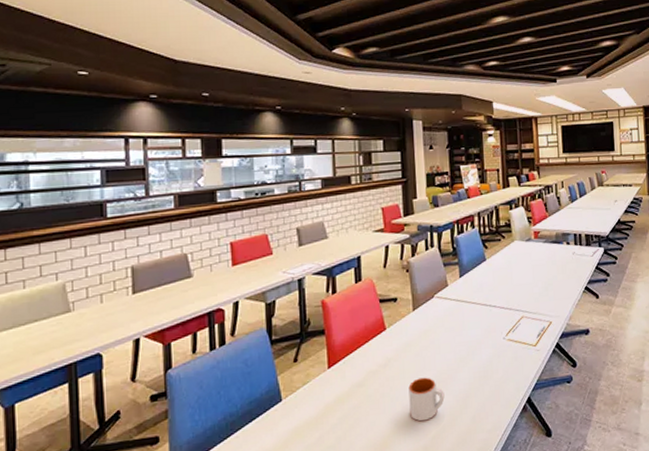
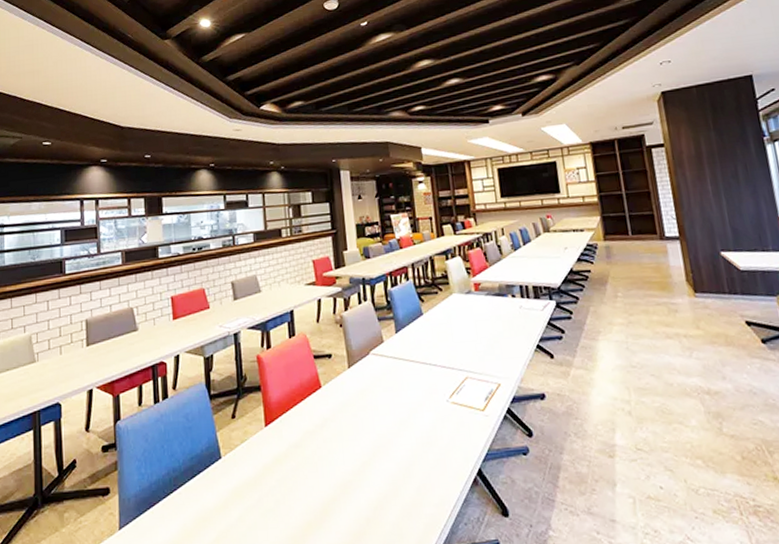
mug: present [408,377,445,422] -> none [347,440,386,489]

